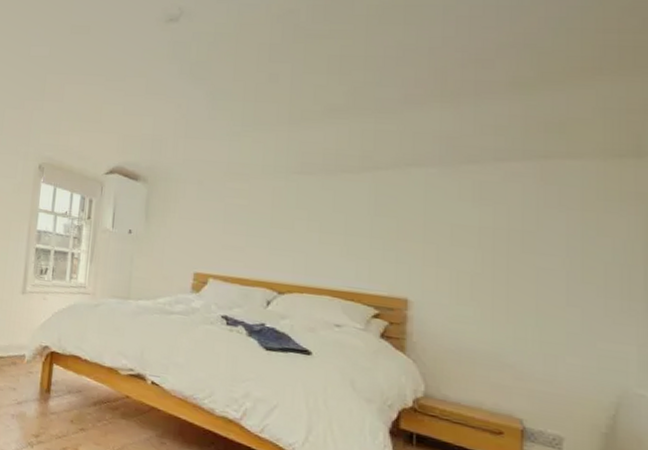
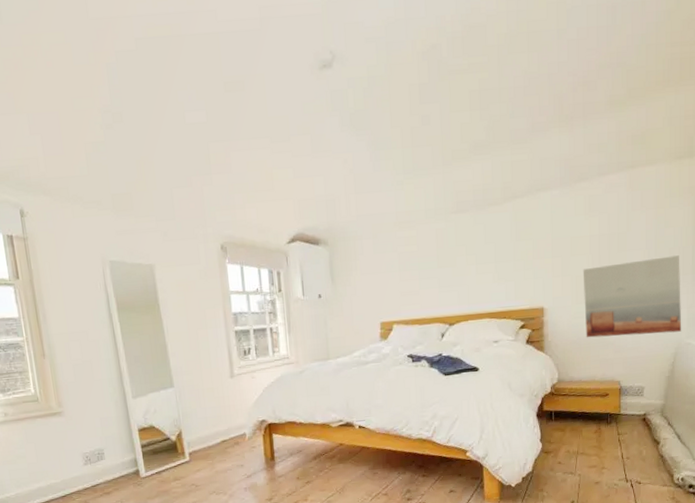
wall art: none [467,264,629,376] -> present [582,255,682,338]

